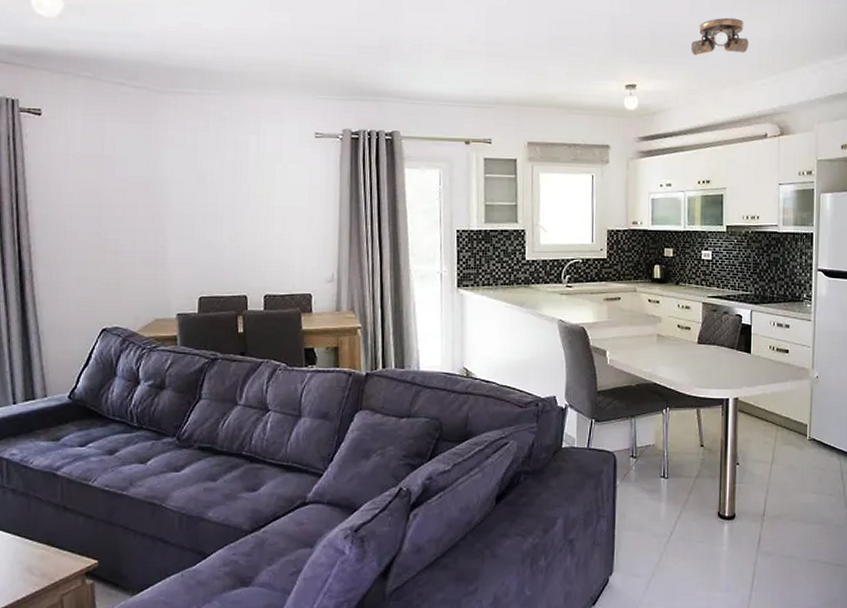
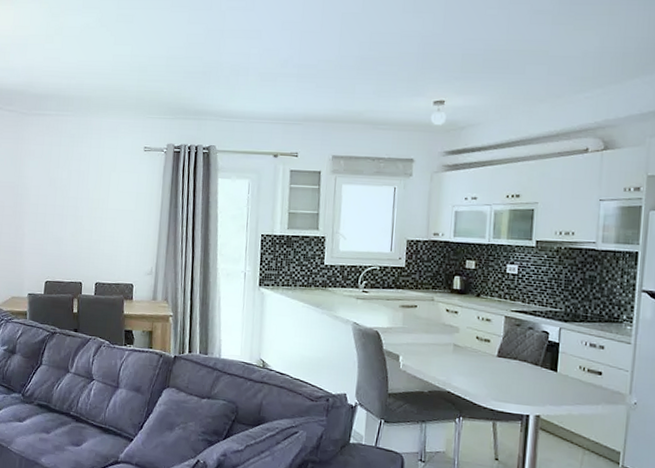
ceiling light: present [690,17,749,56] -> none [505,31,573,71]

